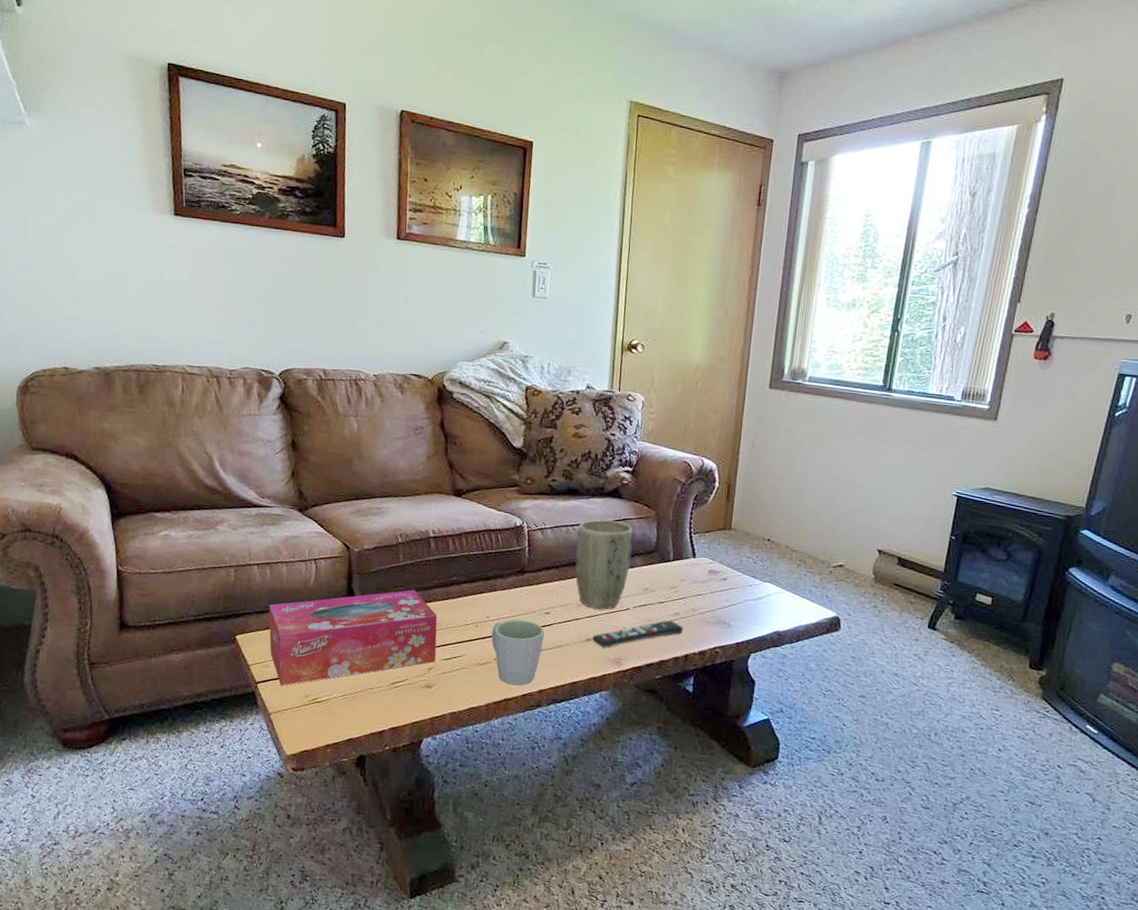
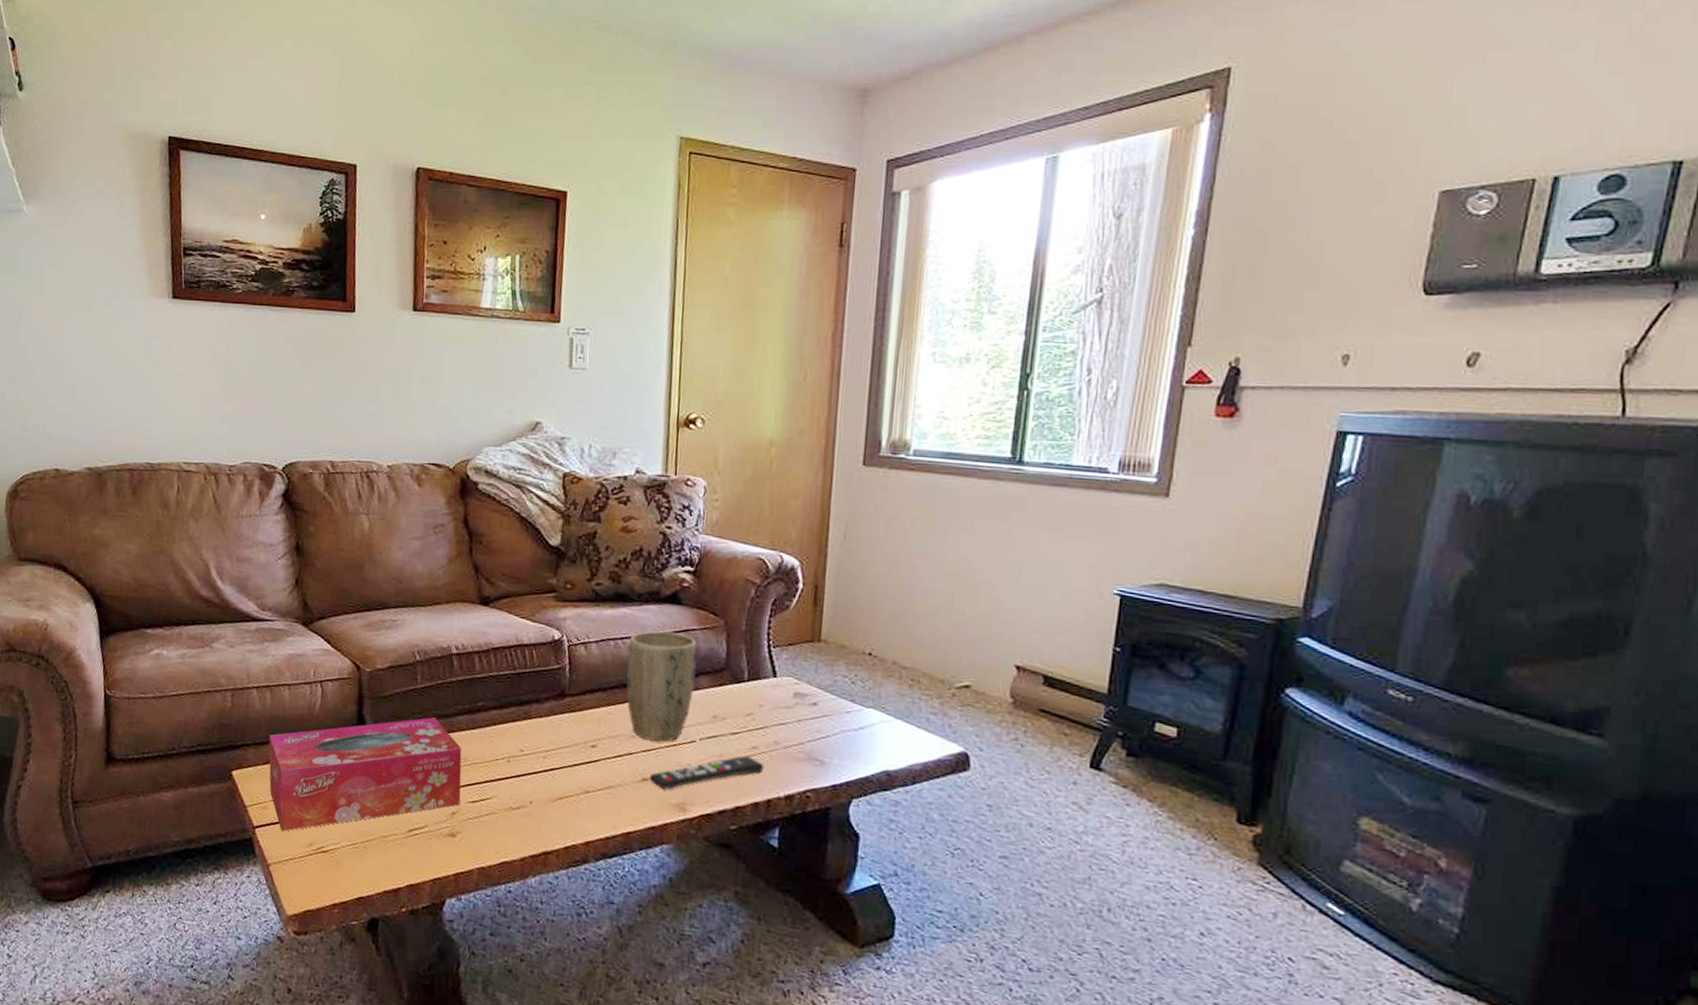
mug: present [491,619,545,686] -> none [526,754,591,836]

